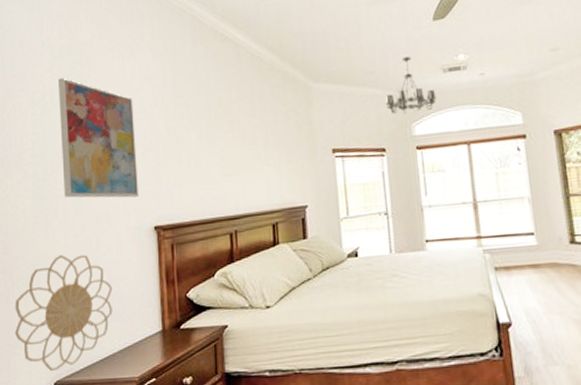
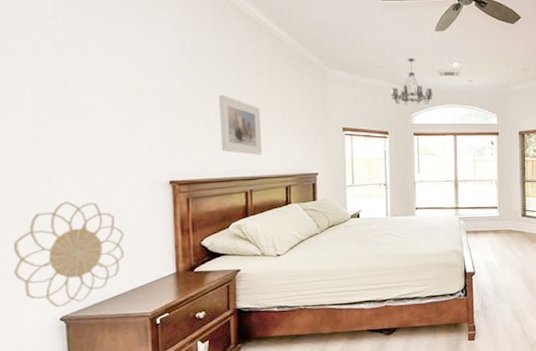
wall art: present [57,78,138,198] -> none [61,28,153,153]
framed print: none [200,126,245,191] -> present [219,94,262,155]

